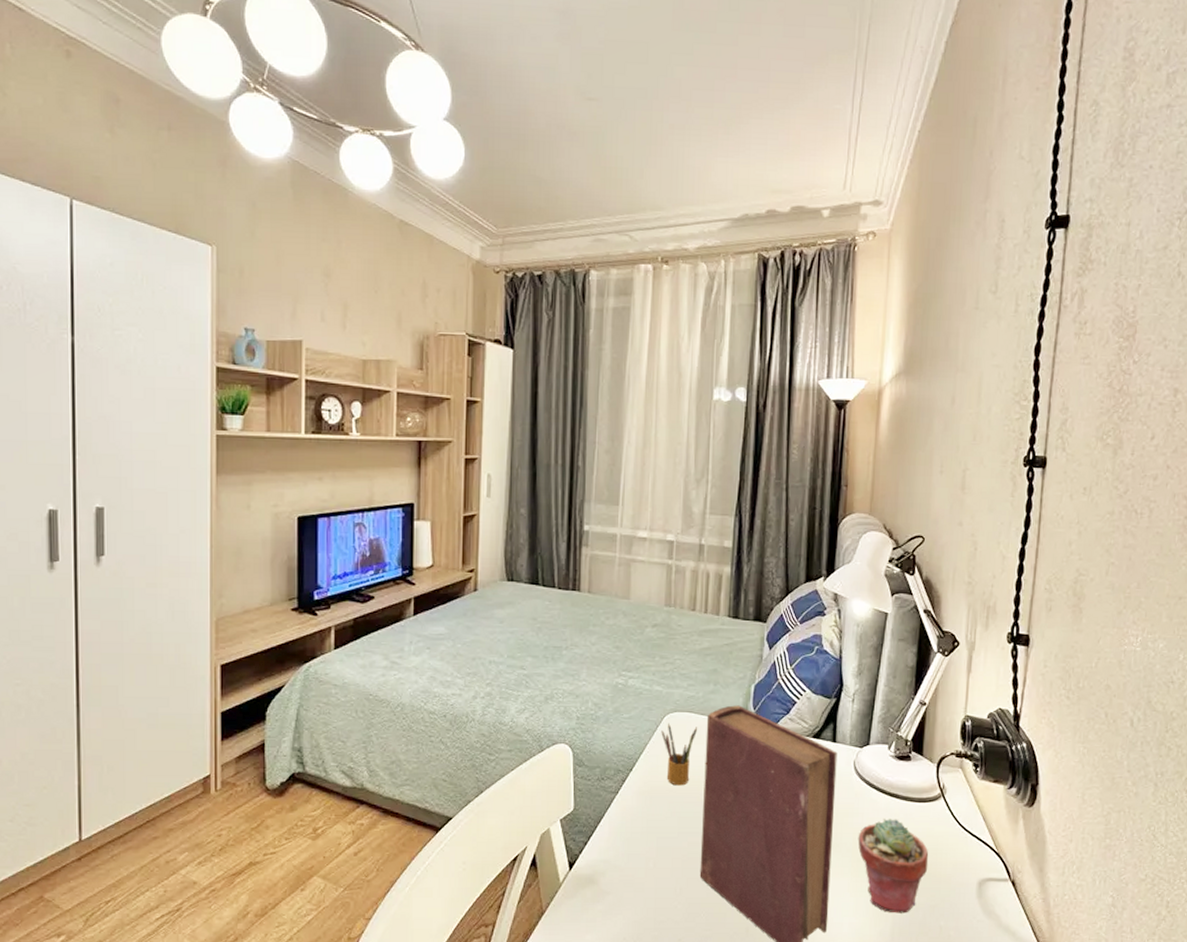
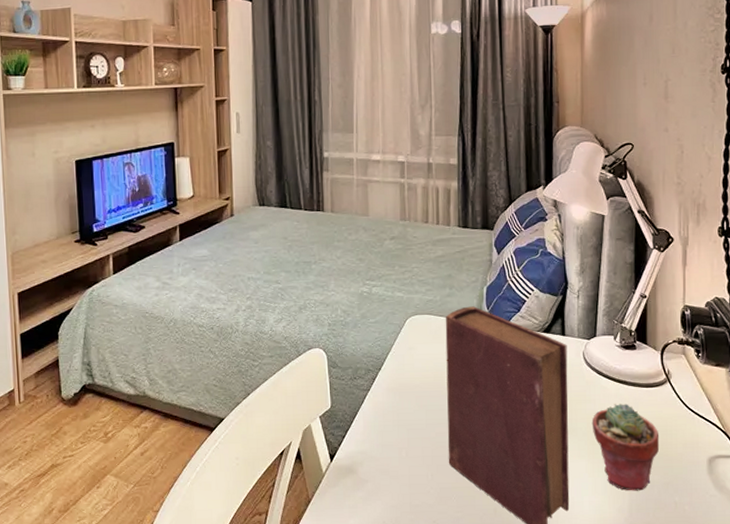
pencil box: present [661,723,697,786] -> none [405,325,437,382]

